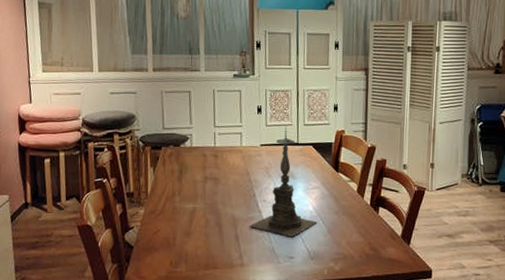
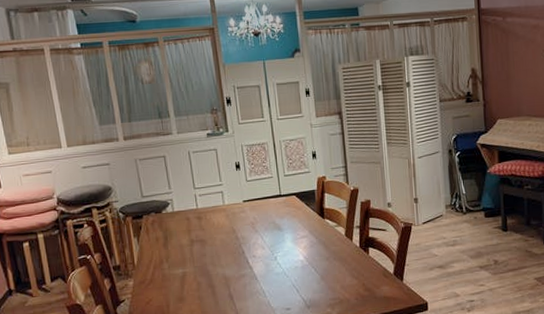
candle holder: present [249,125,318,237] -> none [242,178,310,288]

